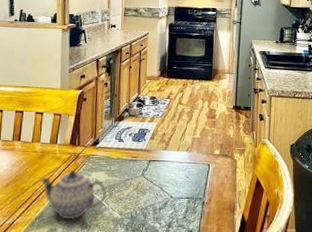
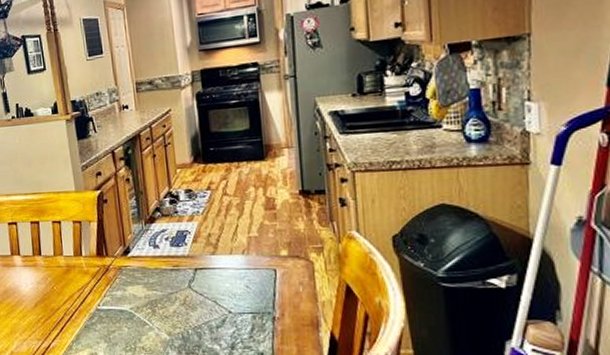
teapot: present [40,169,107,219] -> none [70,284,149,341]

